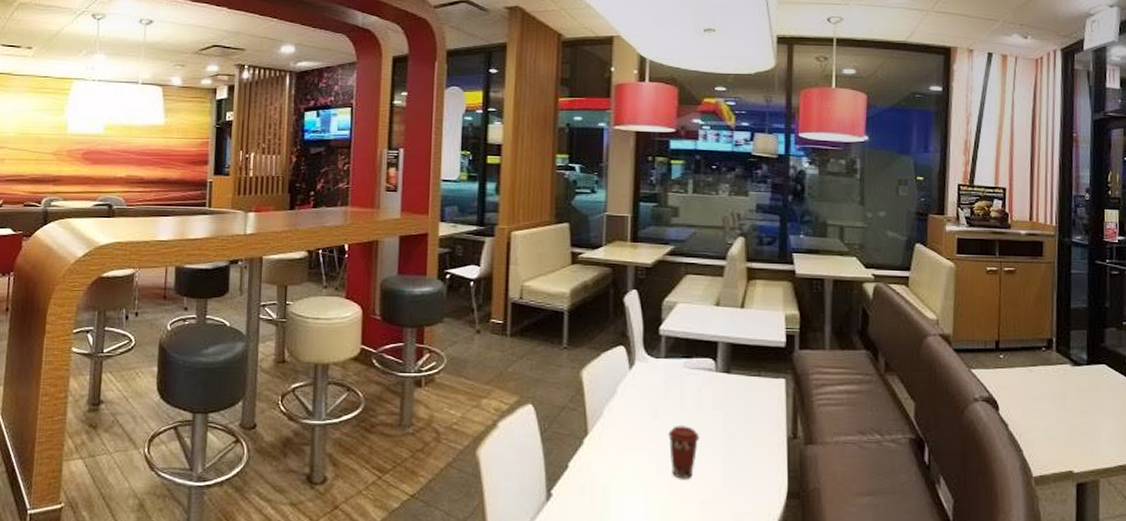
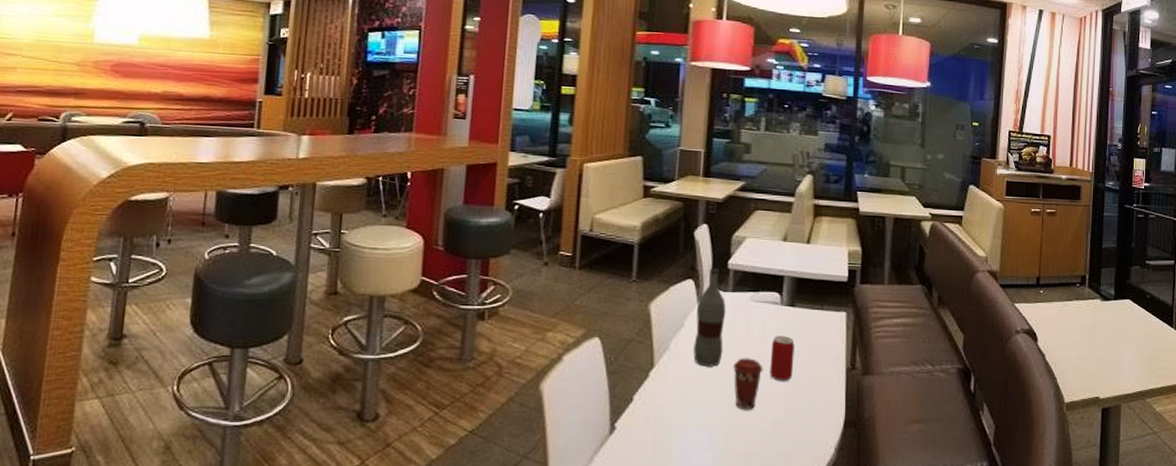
bottle: none [627,335,659,435] -> present [693,269,726,367]
beer can: none [707,403,731,451] -> present [770,336,795,382]

